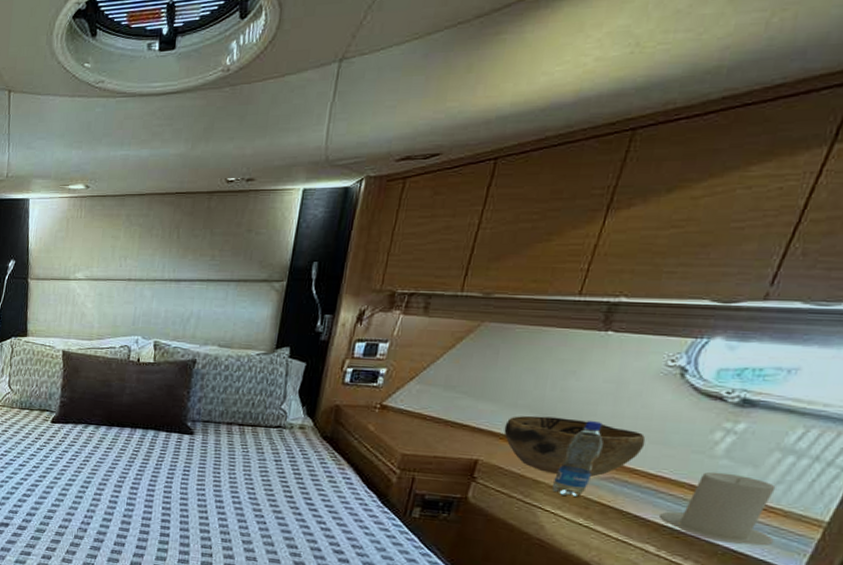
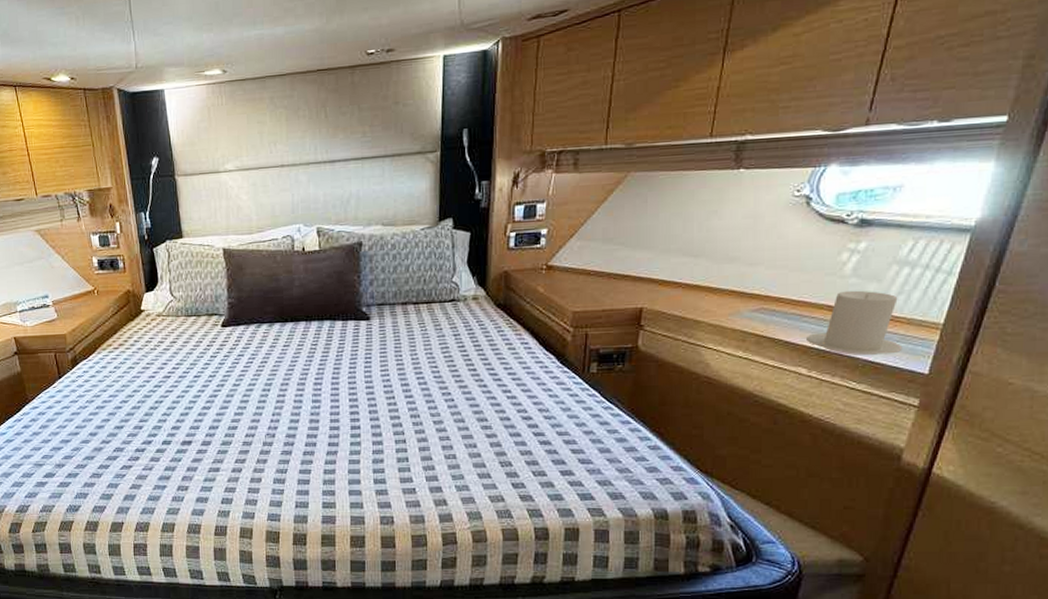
decorative bowl: present [504,415,646,477] -> none [662,257,785,313]
bottle: present [552,421,603,498] -> none [712,257,749,333]

